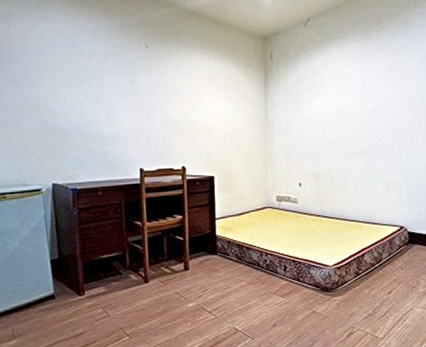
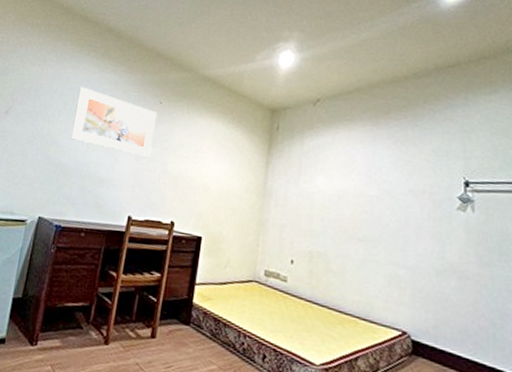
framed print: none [57,40,148,107] -> present [71,86,158,157]

